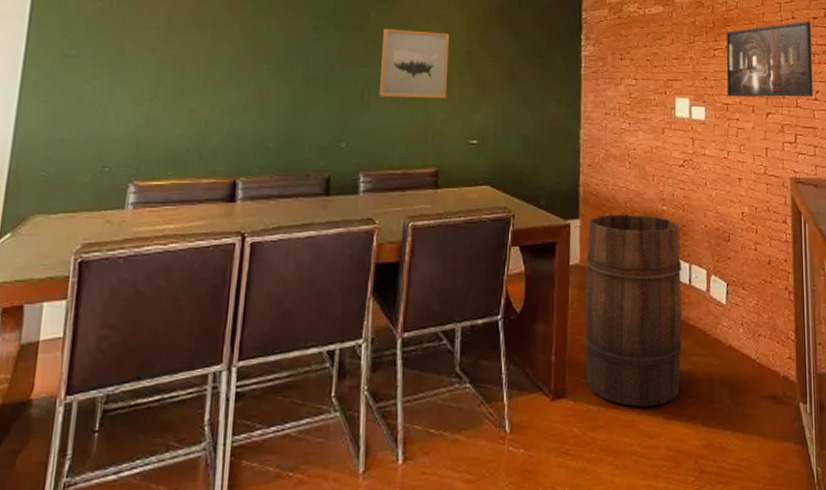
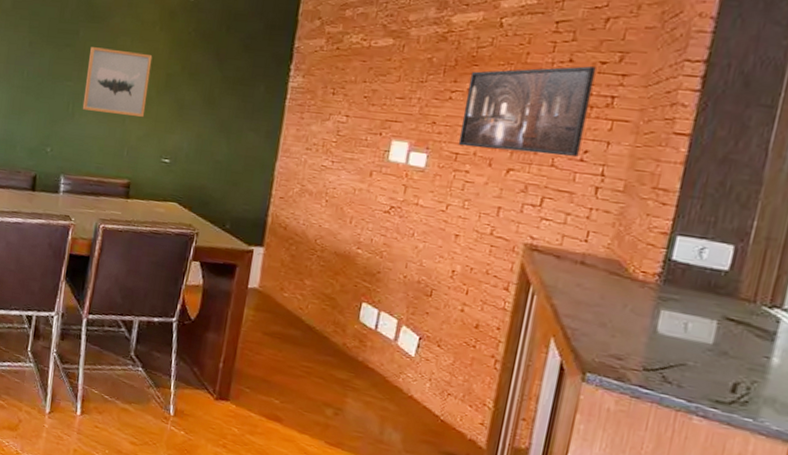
wooden barrel: present [584,214,683,407] -> none [250,247,373,431]

